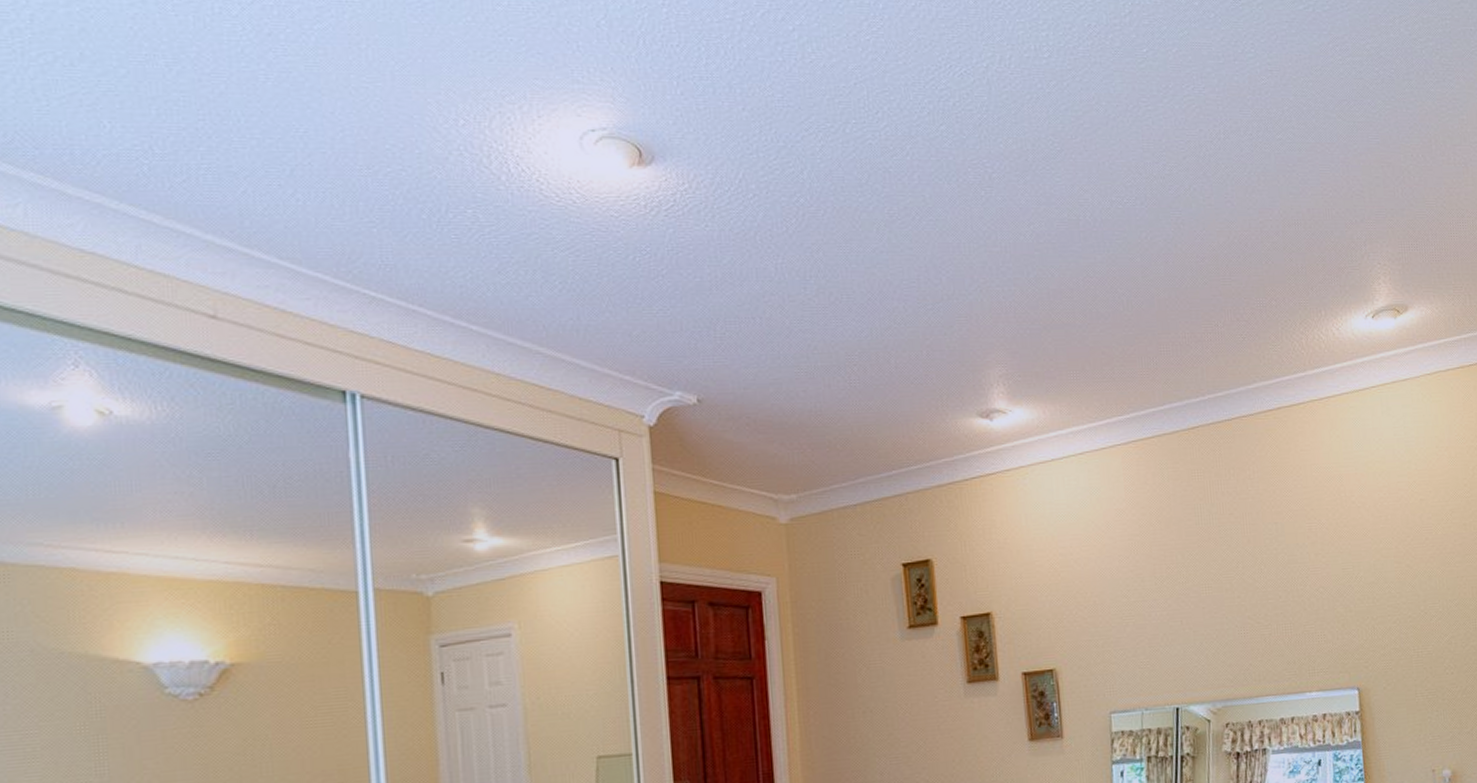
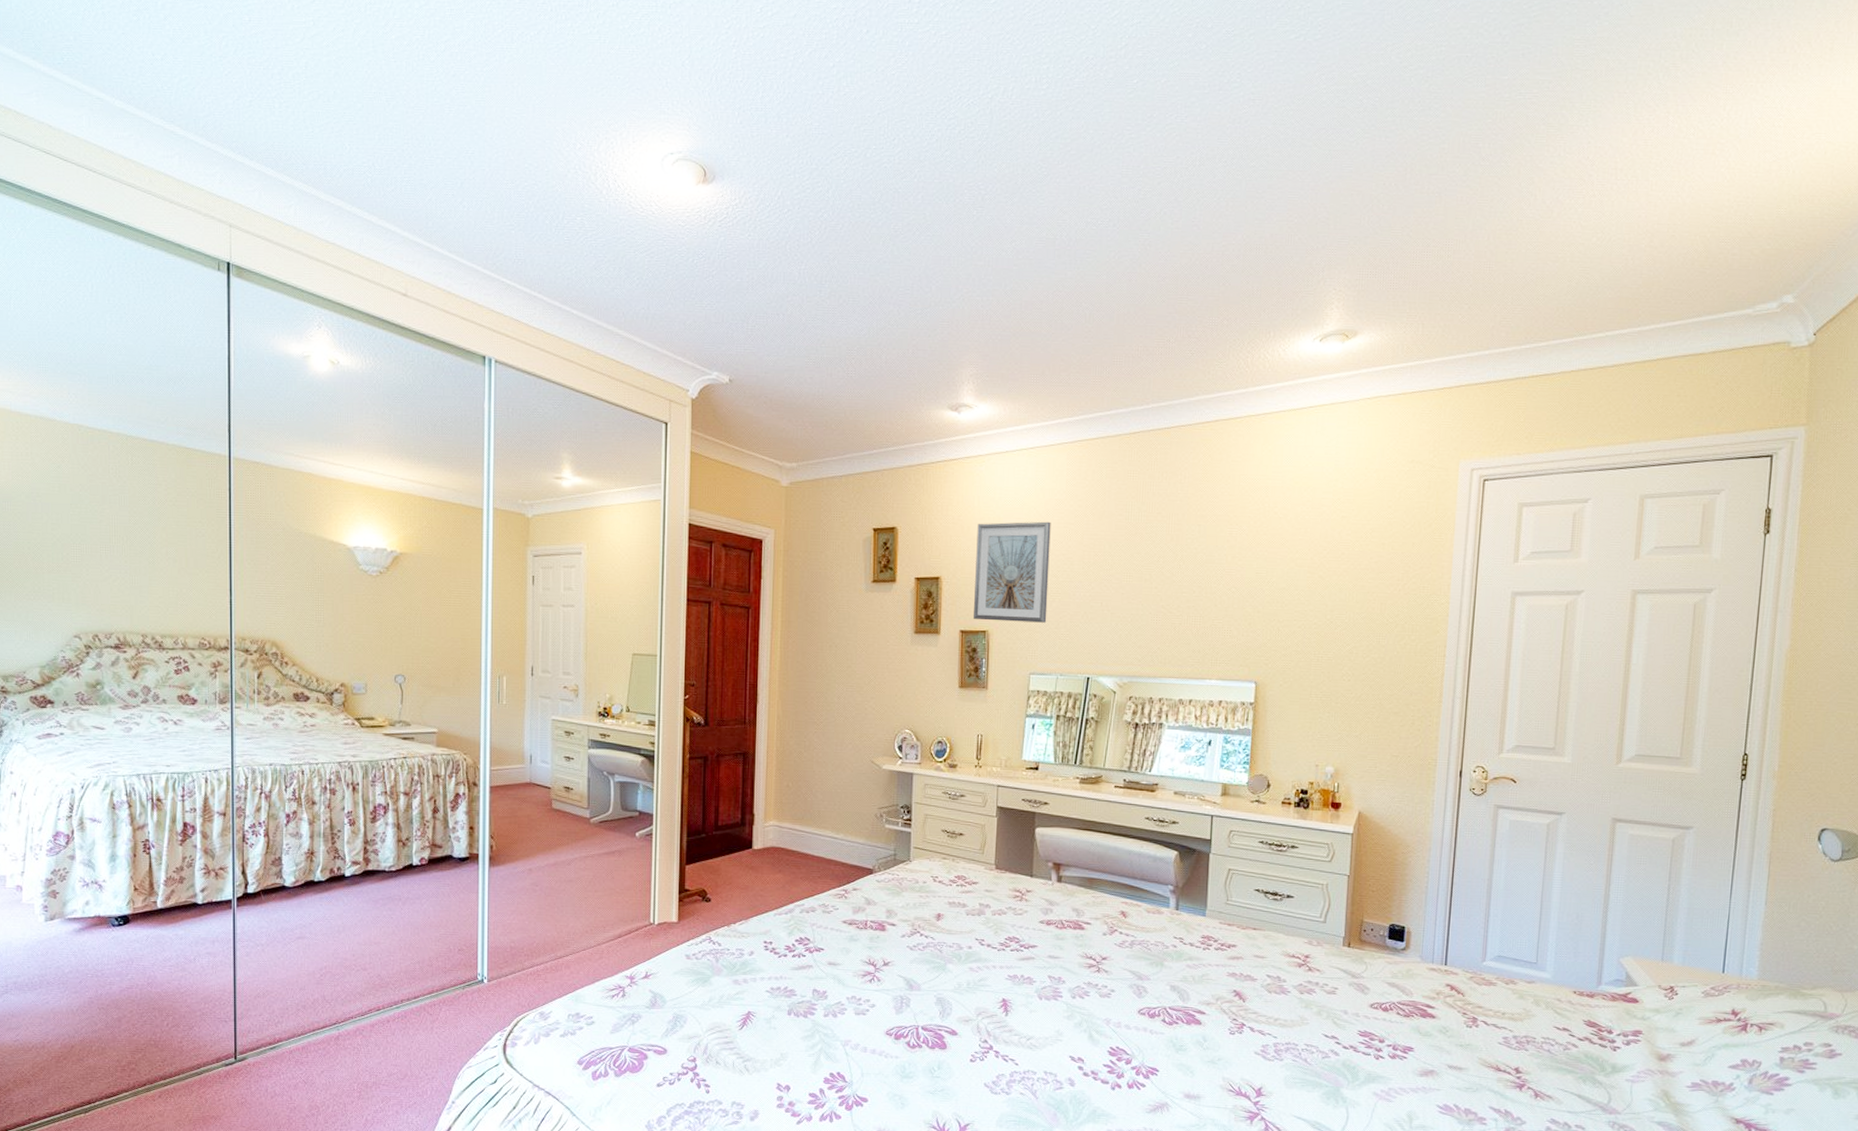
picture frame: none [1028,535,1122,658] -> present [974,521,1051,623]

